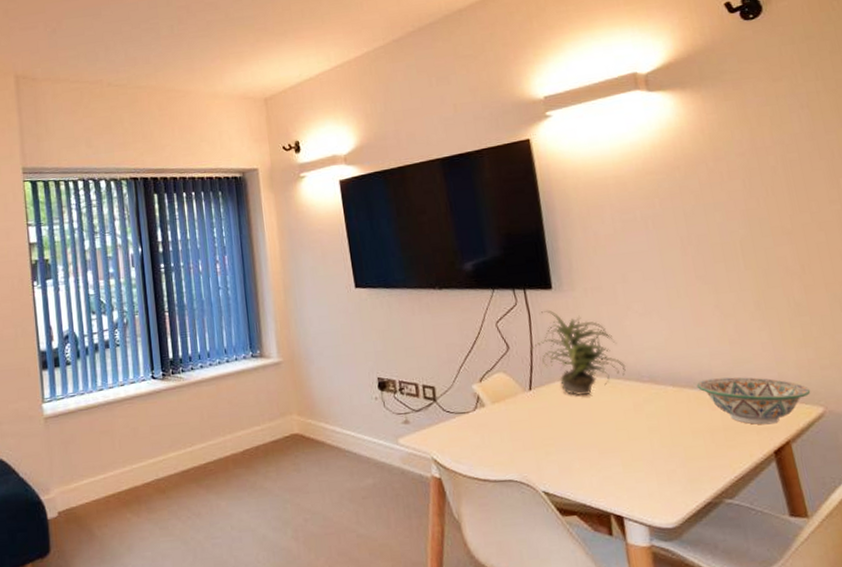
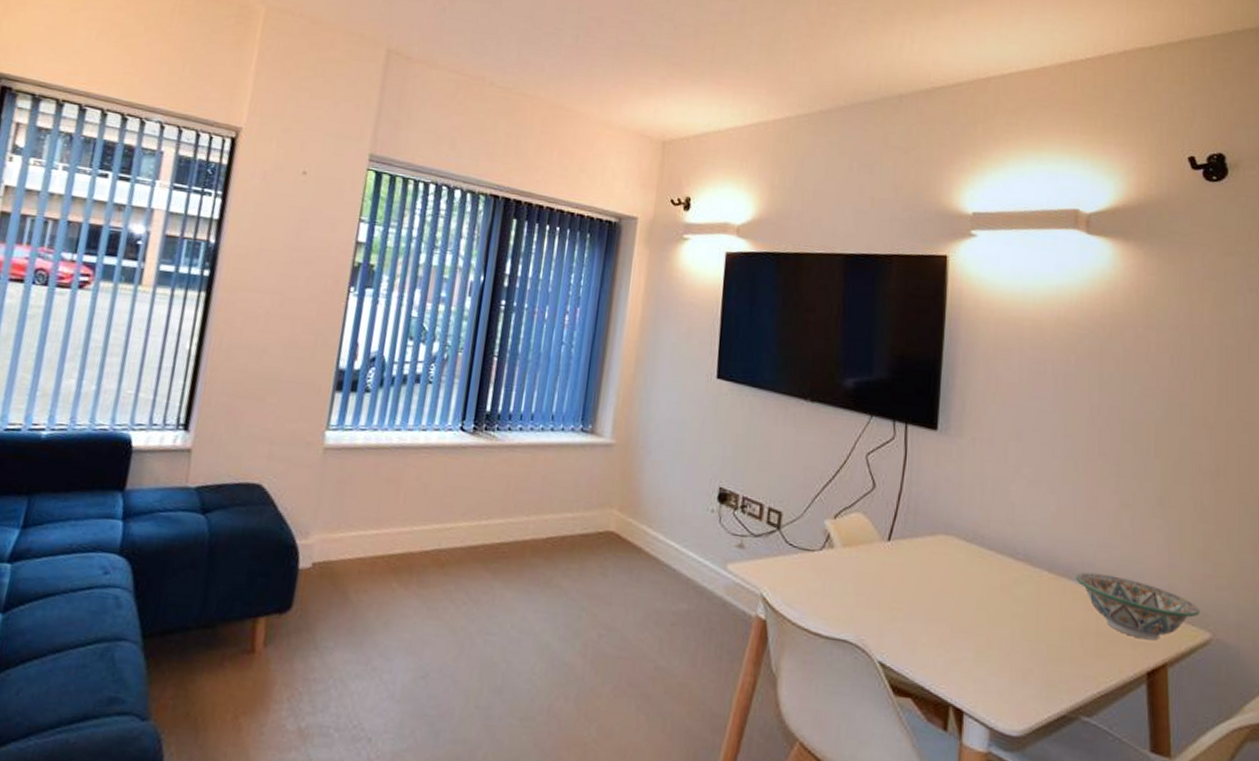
potted plant: present [530,309,626,395] -> none [899,452,1002,562]

